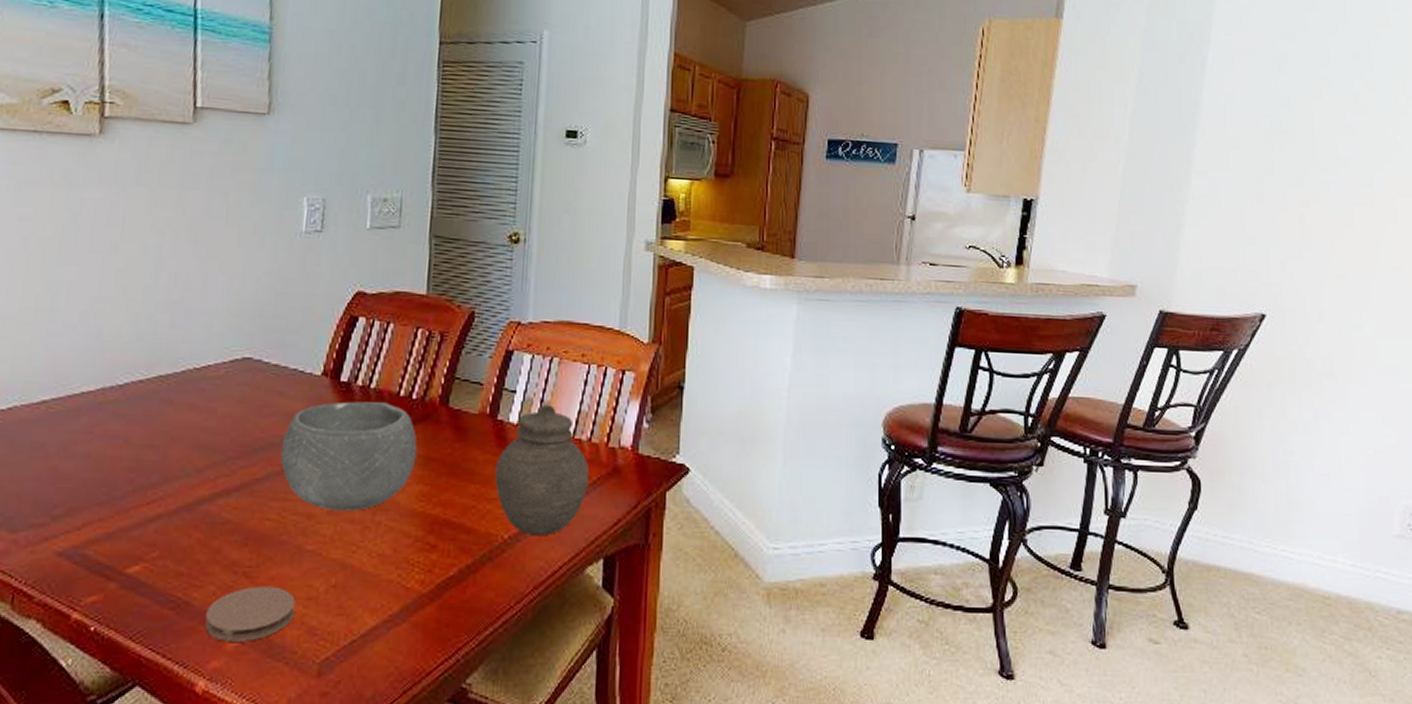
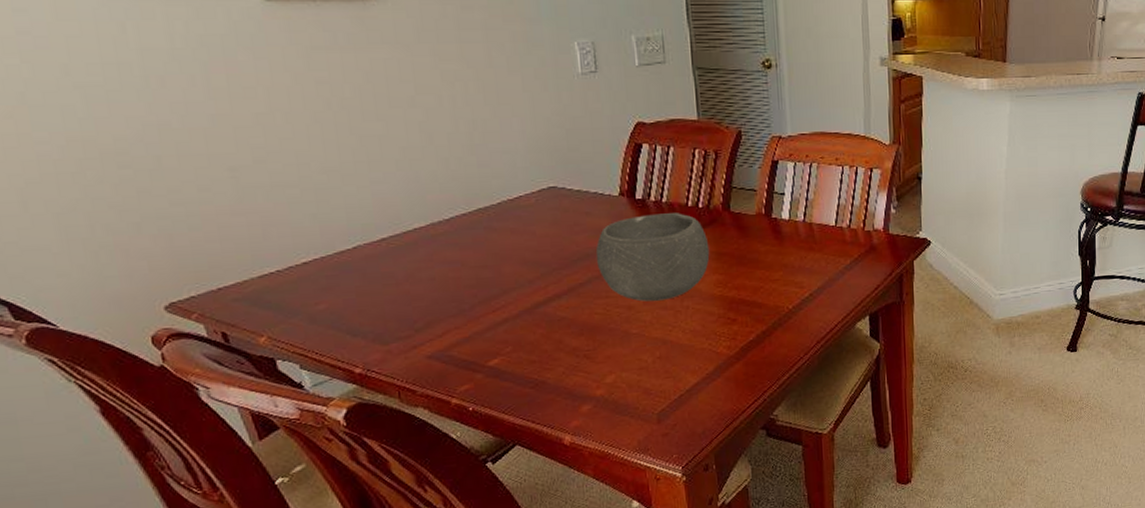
coaster: present [205,586,296,642] -> none [560,362,631,407]
jar: present [495,404,590,536] -> none [775,201,852,304]

